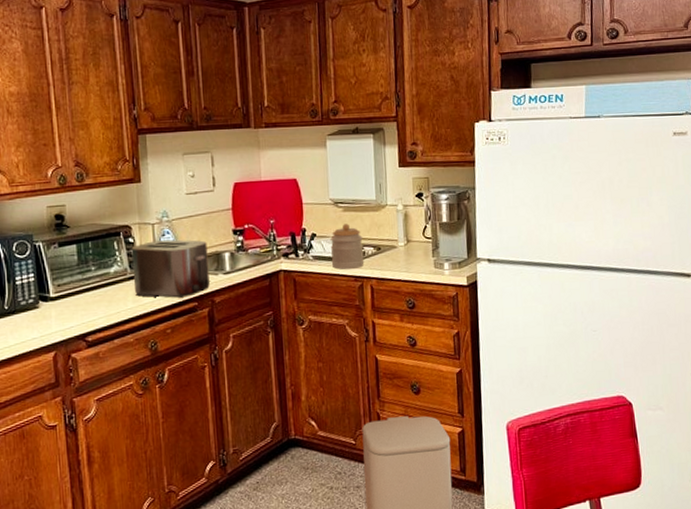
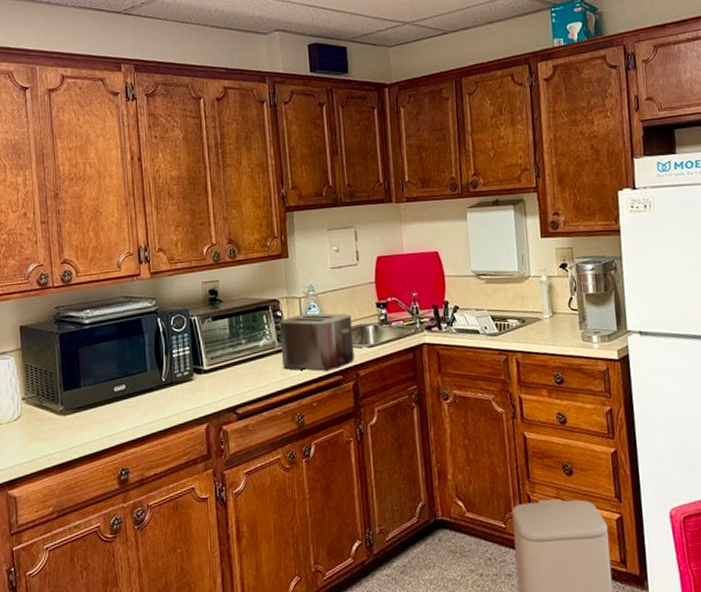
jar: present [330,223,365,271] -> none [473,296,509,344]

